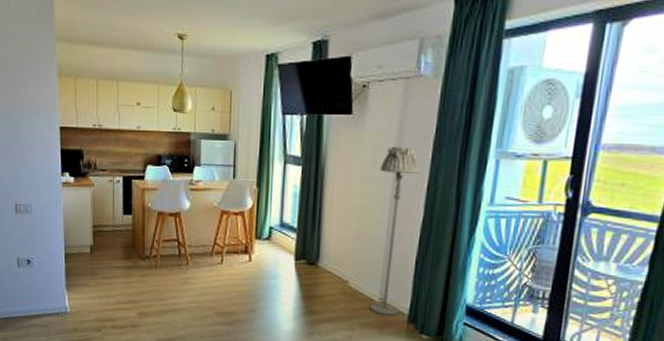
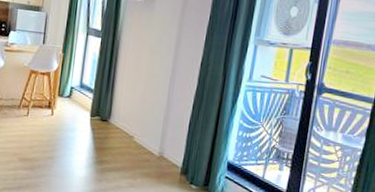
floor lamp: present [370,146,421,316] -> none [150,28,197,168]

